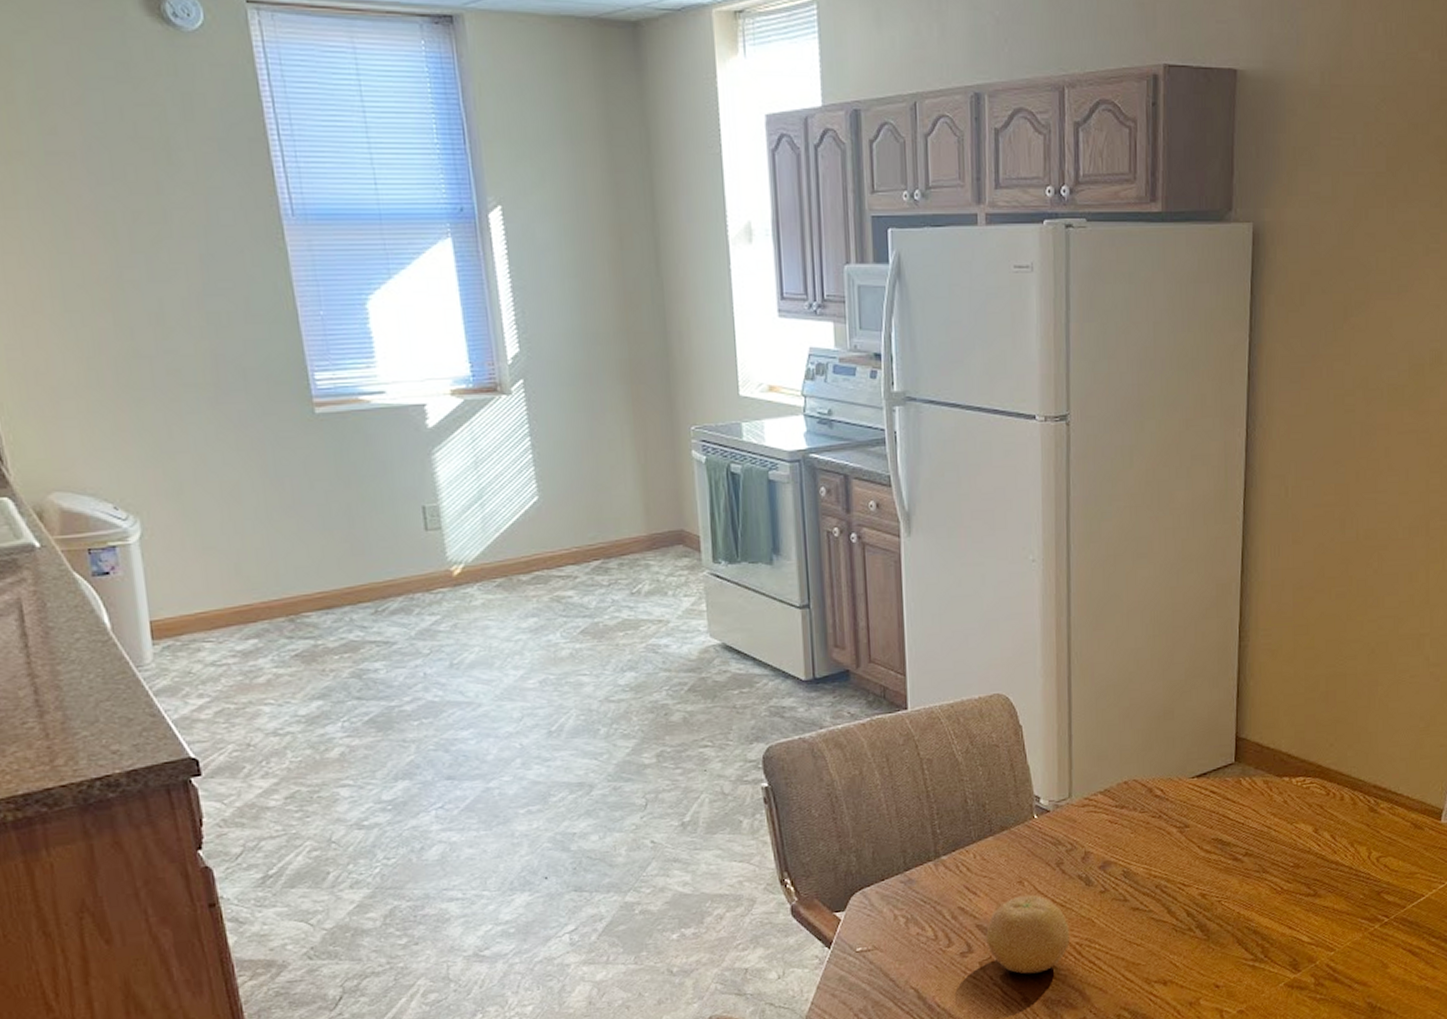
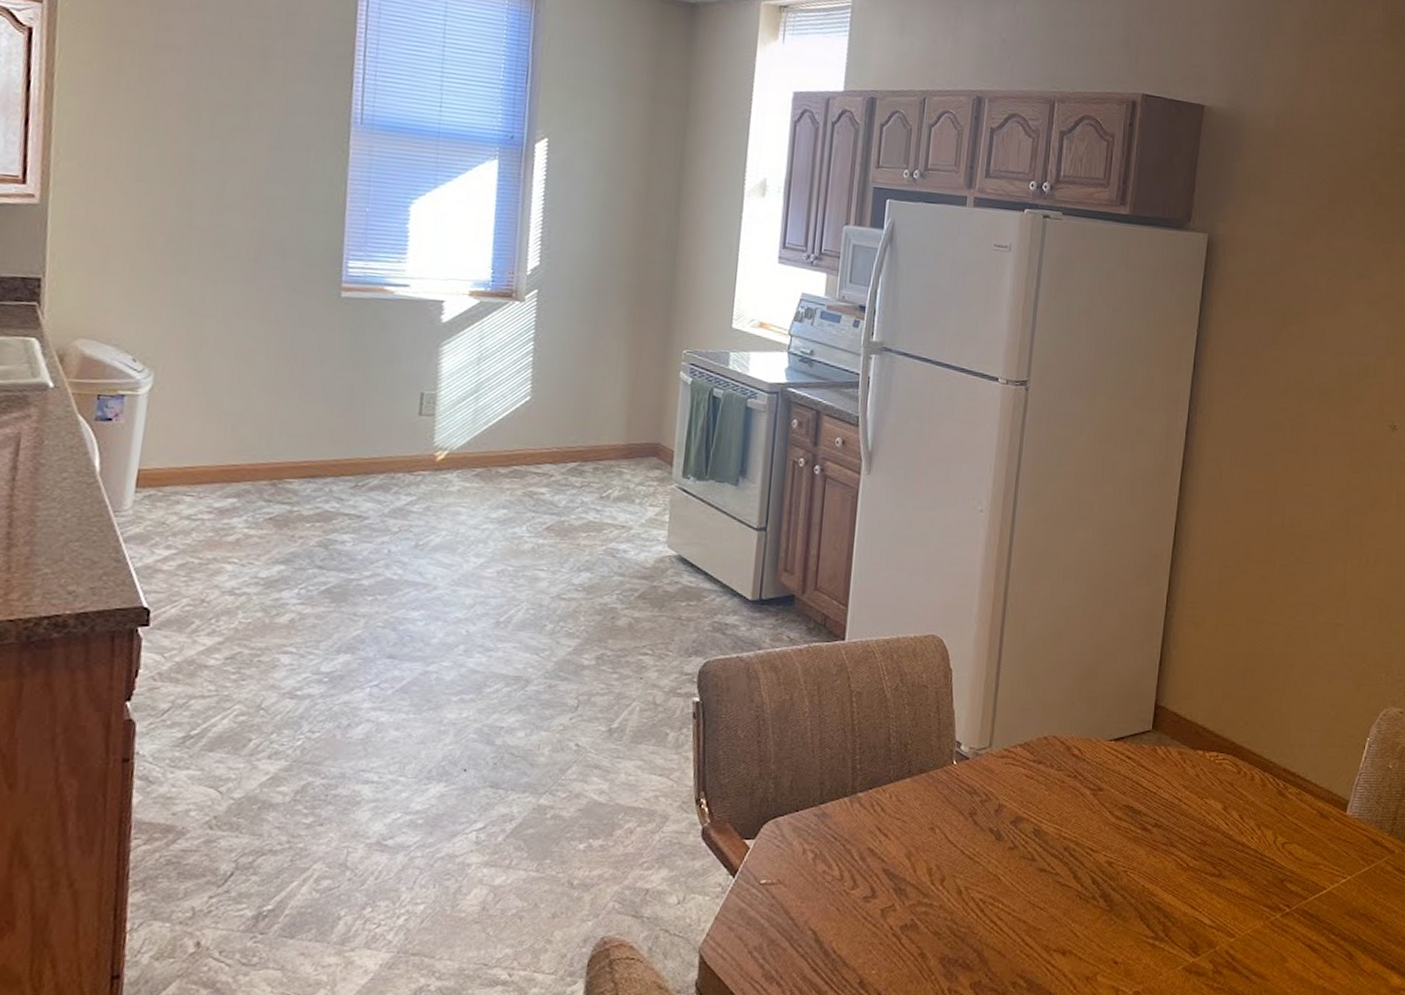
fruit: present [986,894,1069,974] -> none [891,843,975,928]

